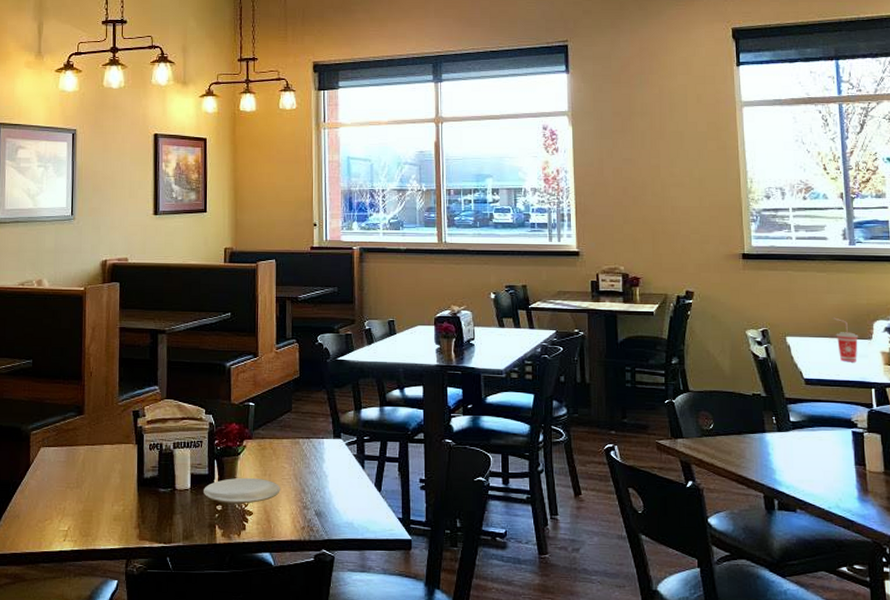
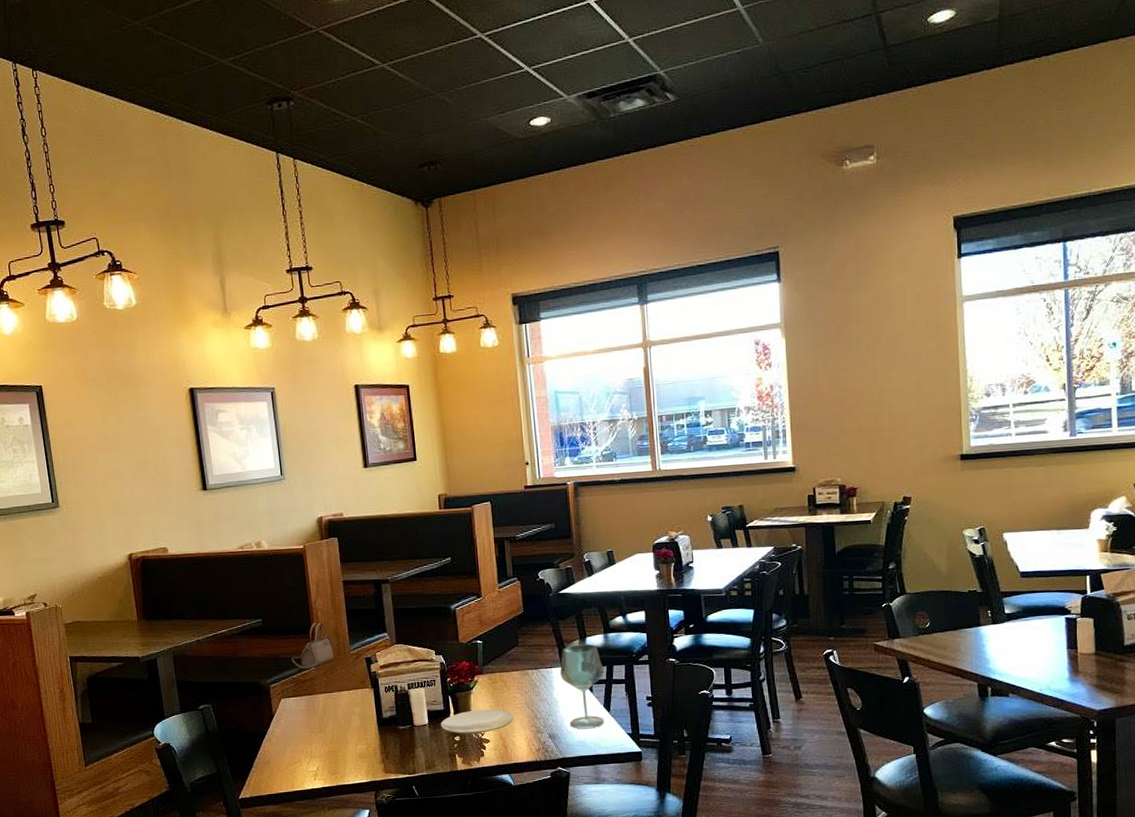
handbag: none [56,368,102,418] -> present [291,622,335,669]
wine glass: none [332,415,377,509] -> present [560,643,604,729]
beverage cup: present [833,317,859,363] -> none [1050,510,1076,553]

